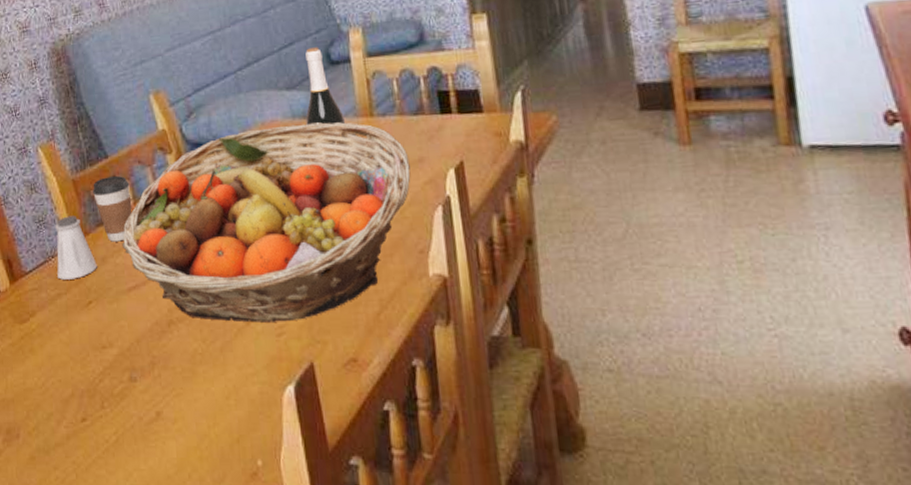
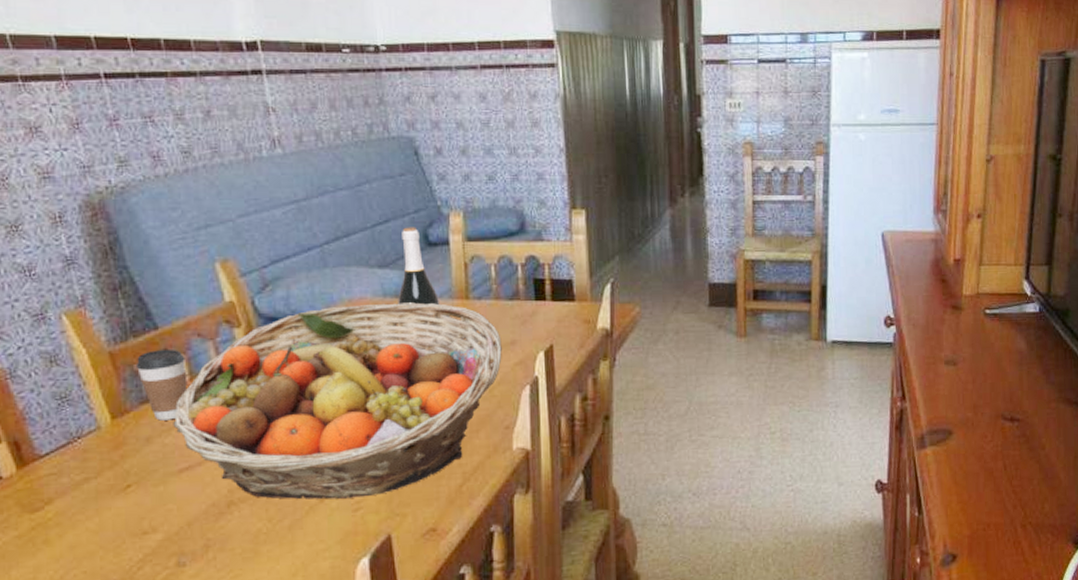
saltshaker: present [55,215,97,280] -> none [83,392,139,463]

